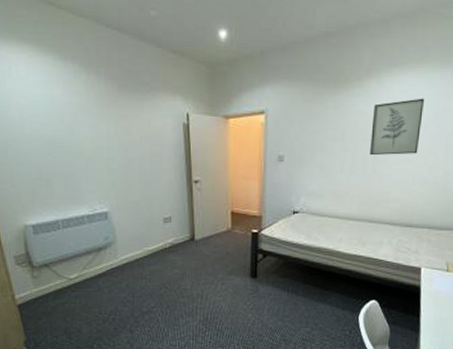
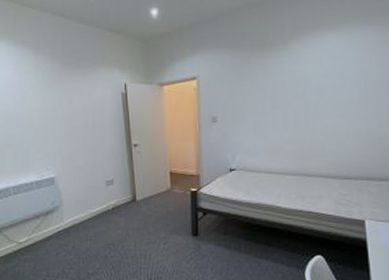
wall art: present [370,98,424,156] -> none [300,55,349,112]

